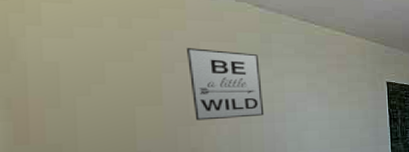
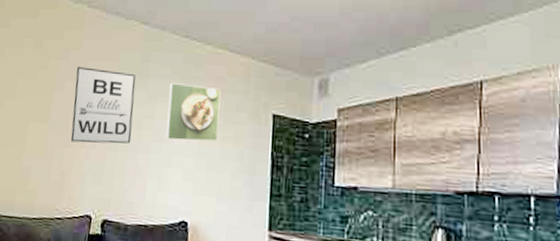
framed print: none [295,61,346,108] -> present [166,83,221,142]

